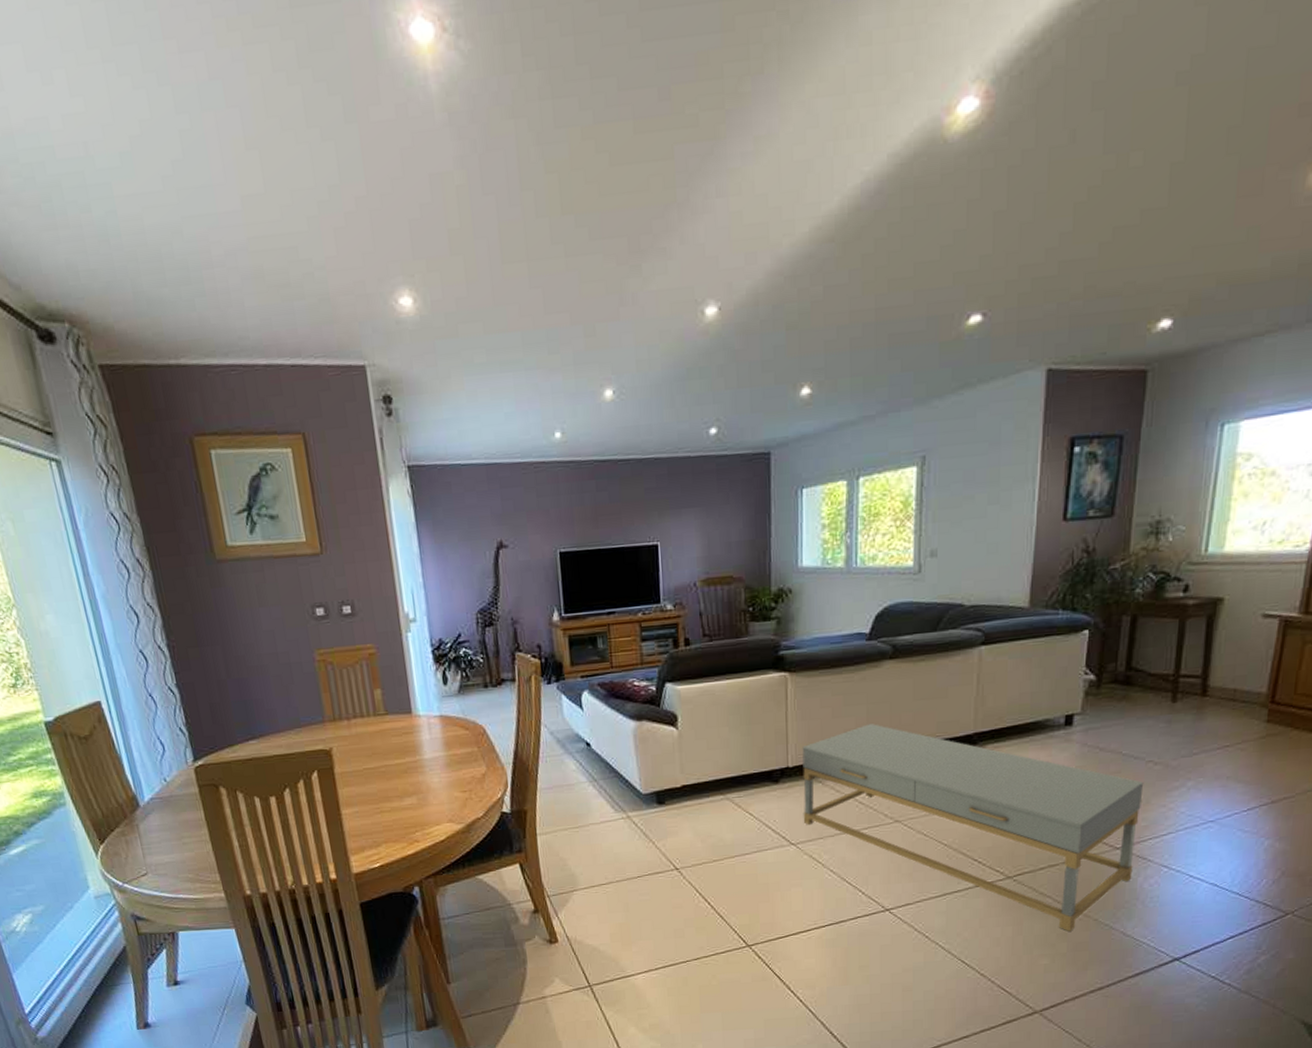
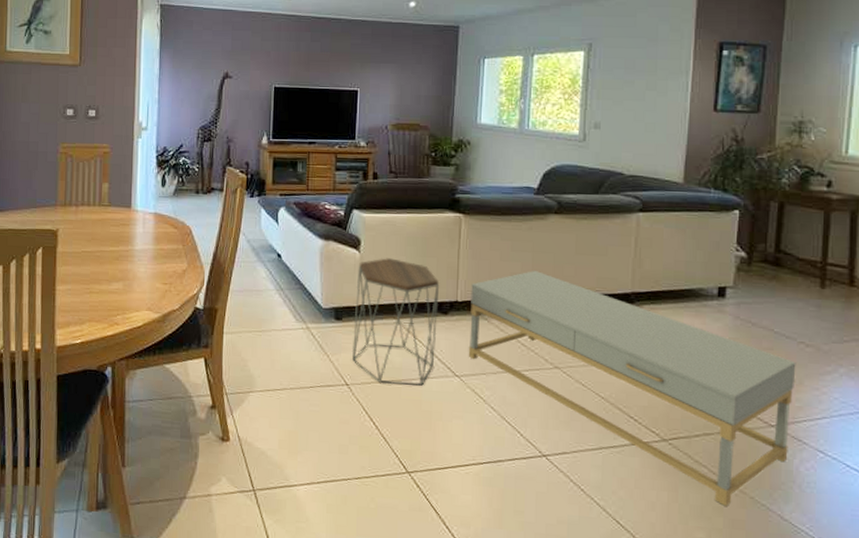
side table: none [677,731,769,863] -> present [351,258,440,386]

